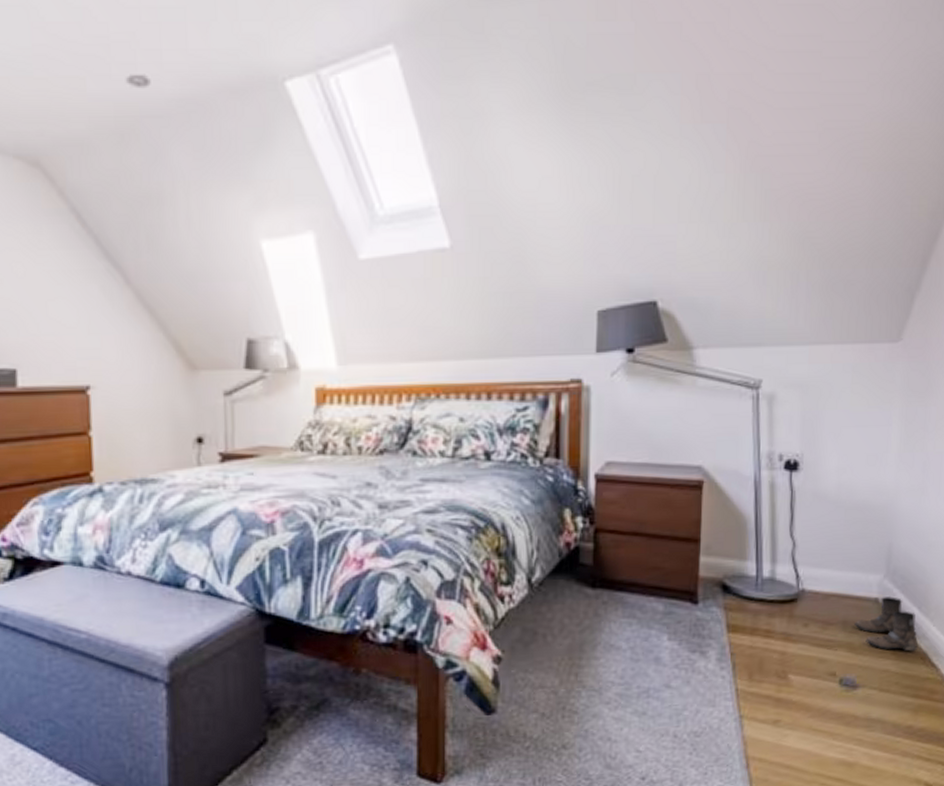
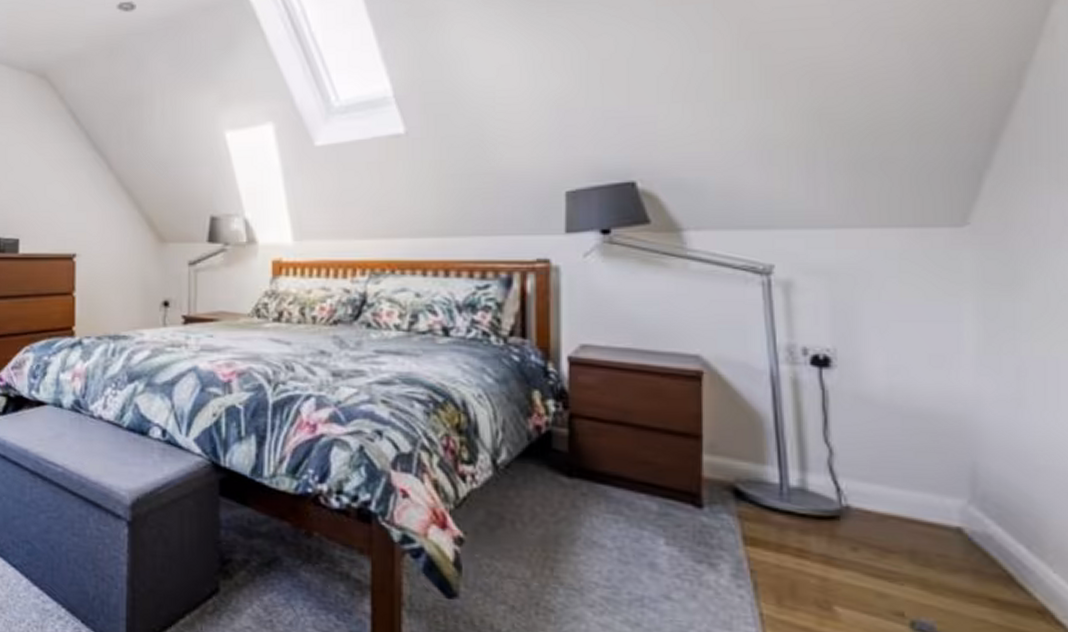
boots: present [854,597,918,652] -> none [928,527,1030,602]

